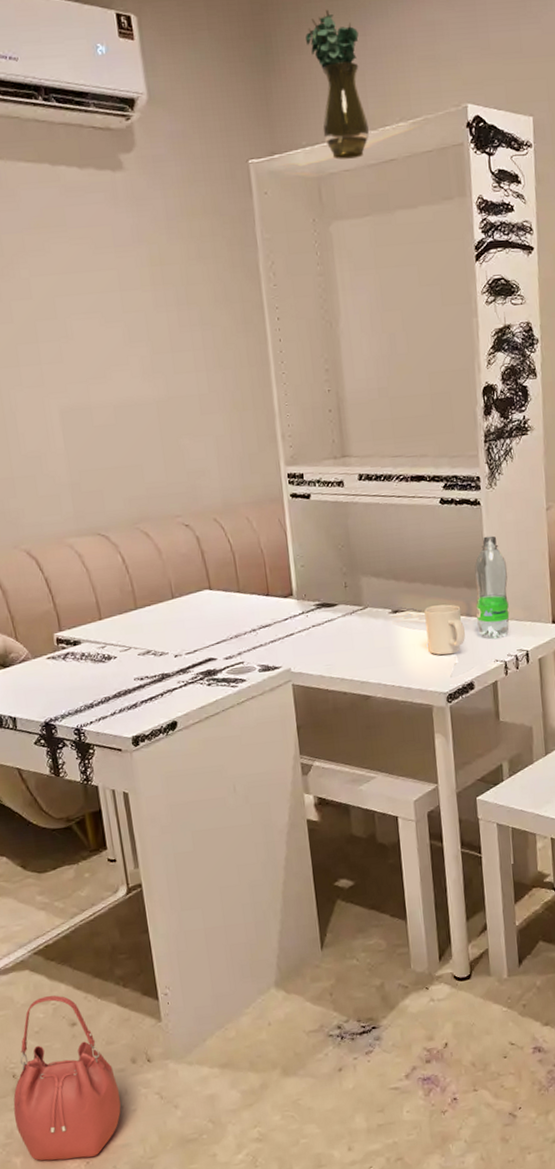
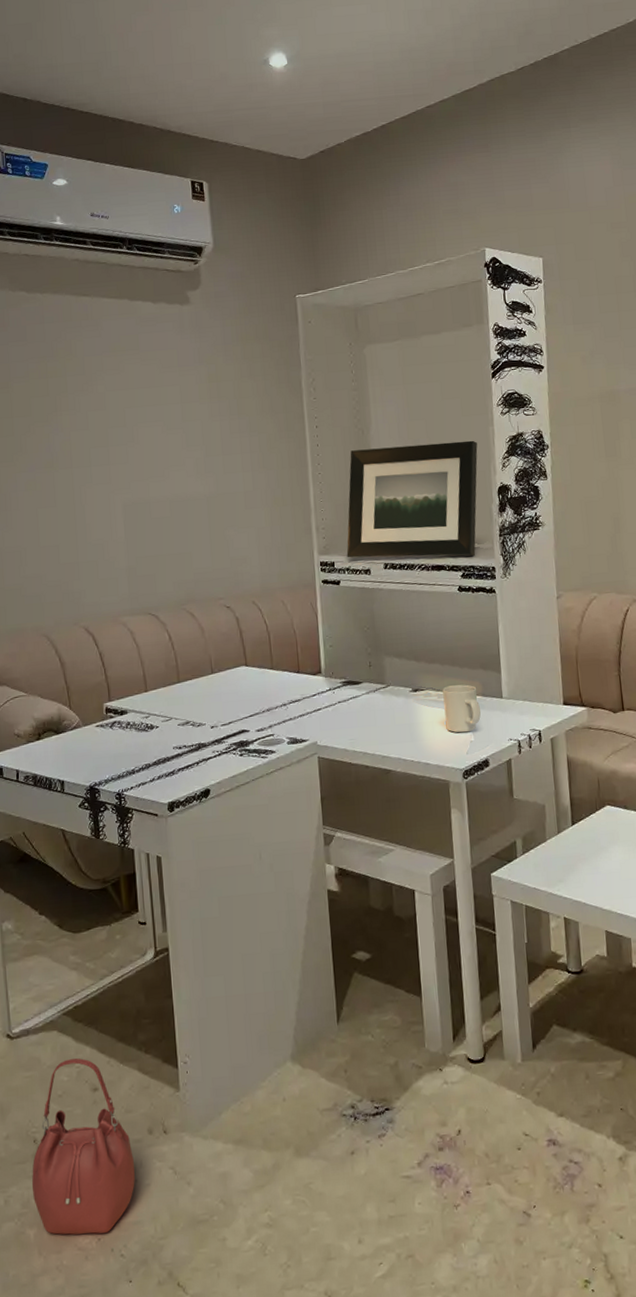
vase: present [306,9,369,160] -> none [348,175,400,294]
picture frame: none [316,334,460,470] -> present [346,440,478,559]
bottle: present [474,535,510,640] -> none [490,621,523,719]

